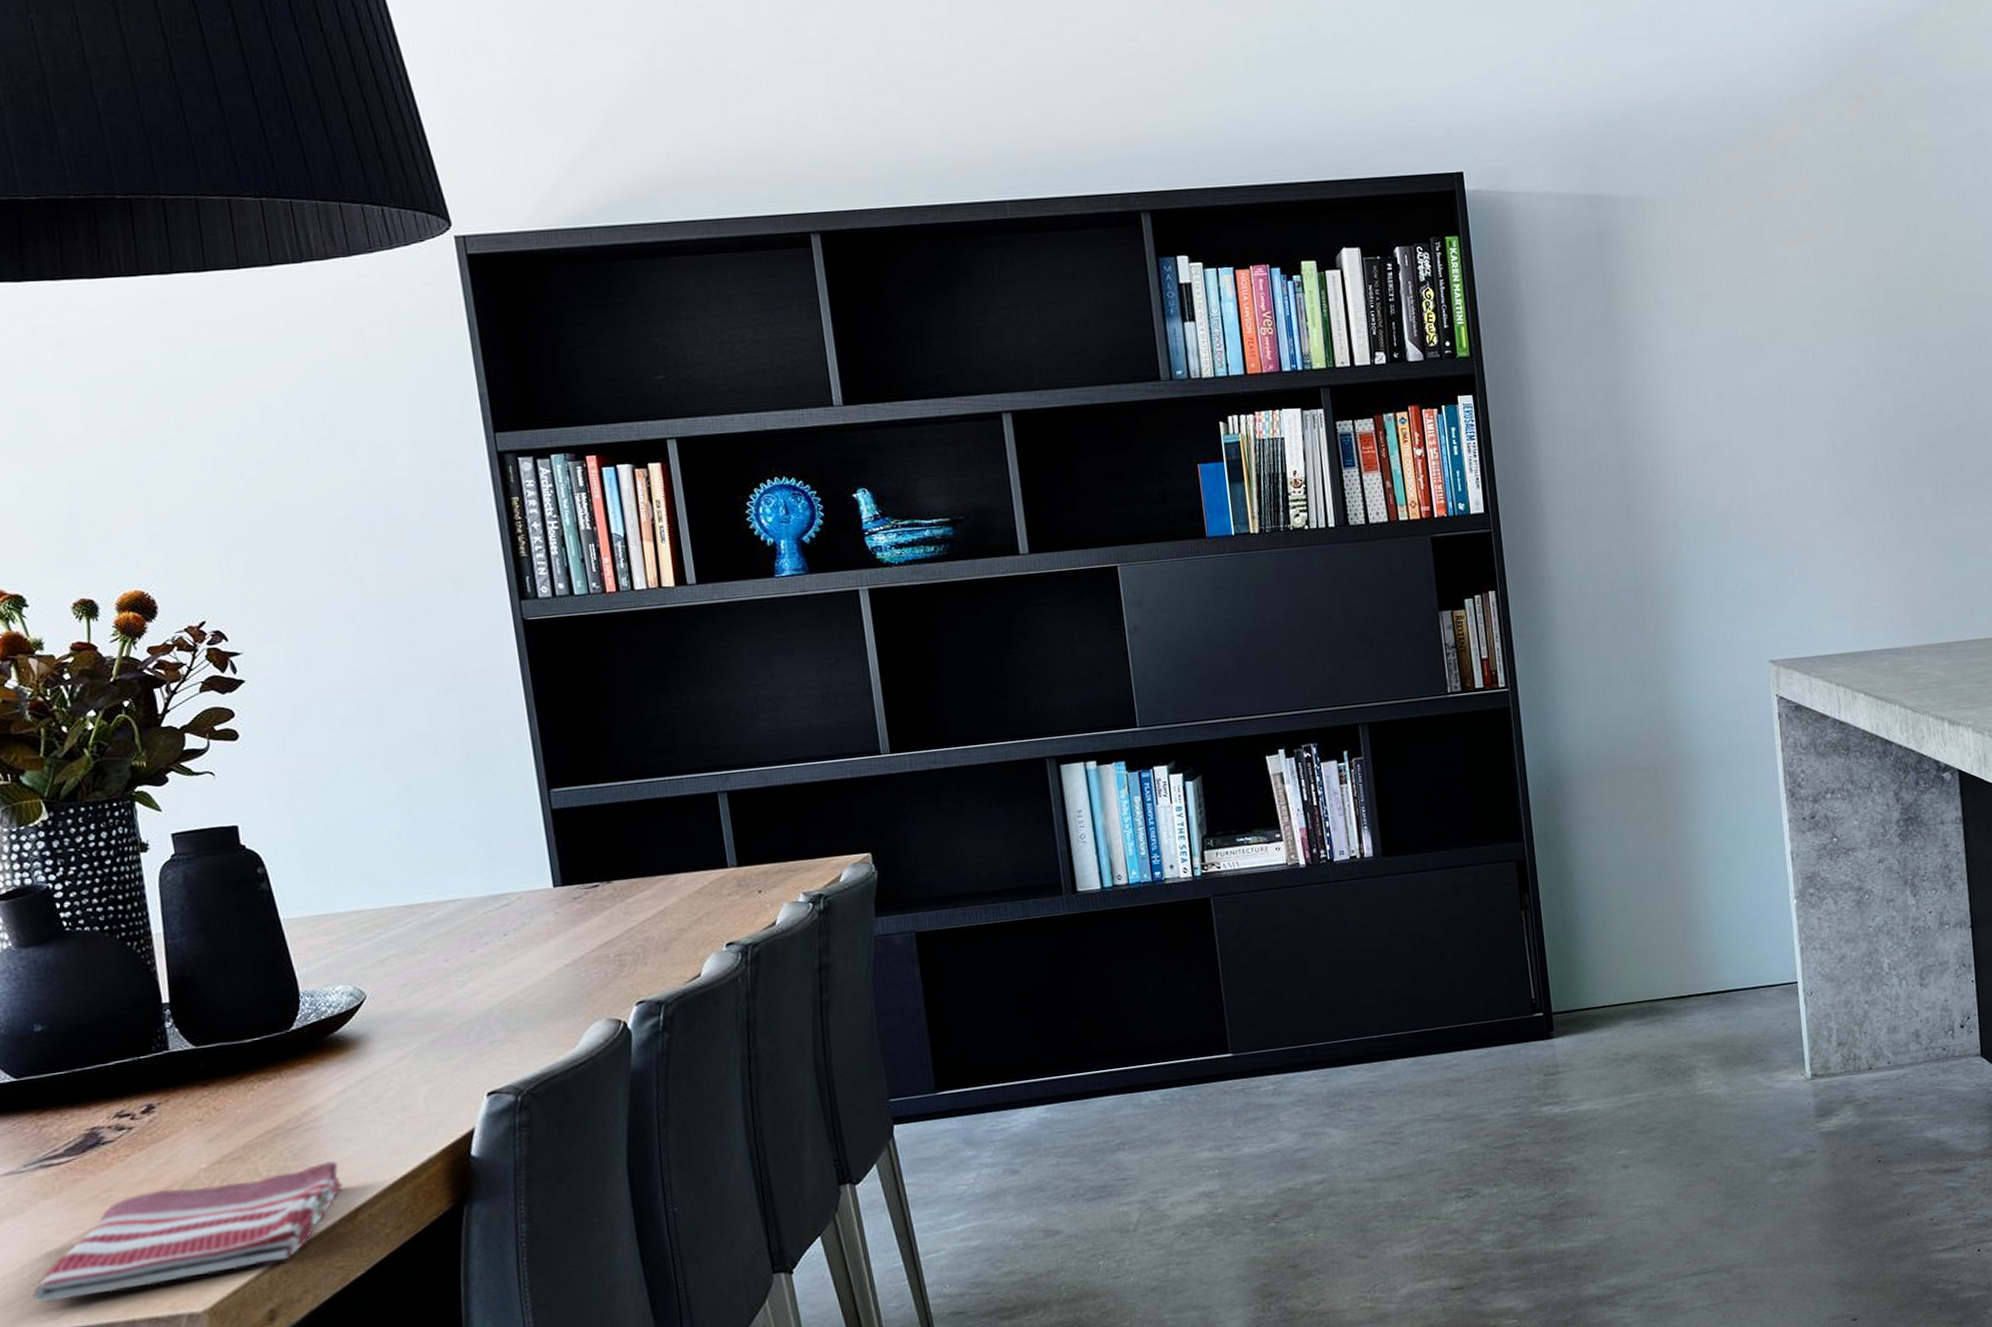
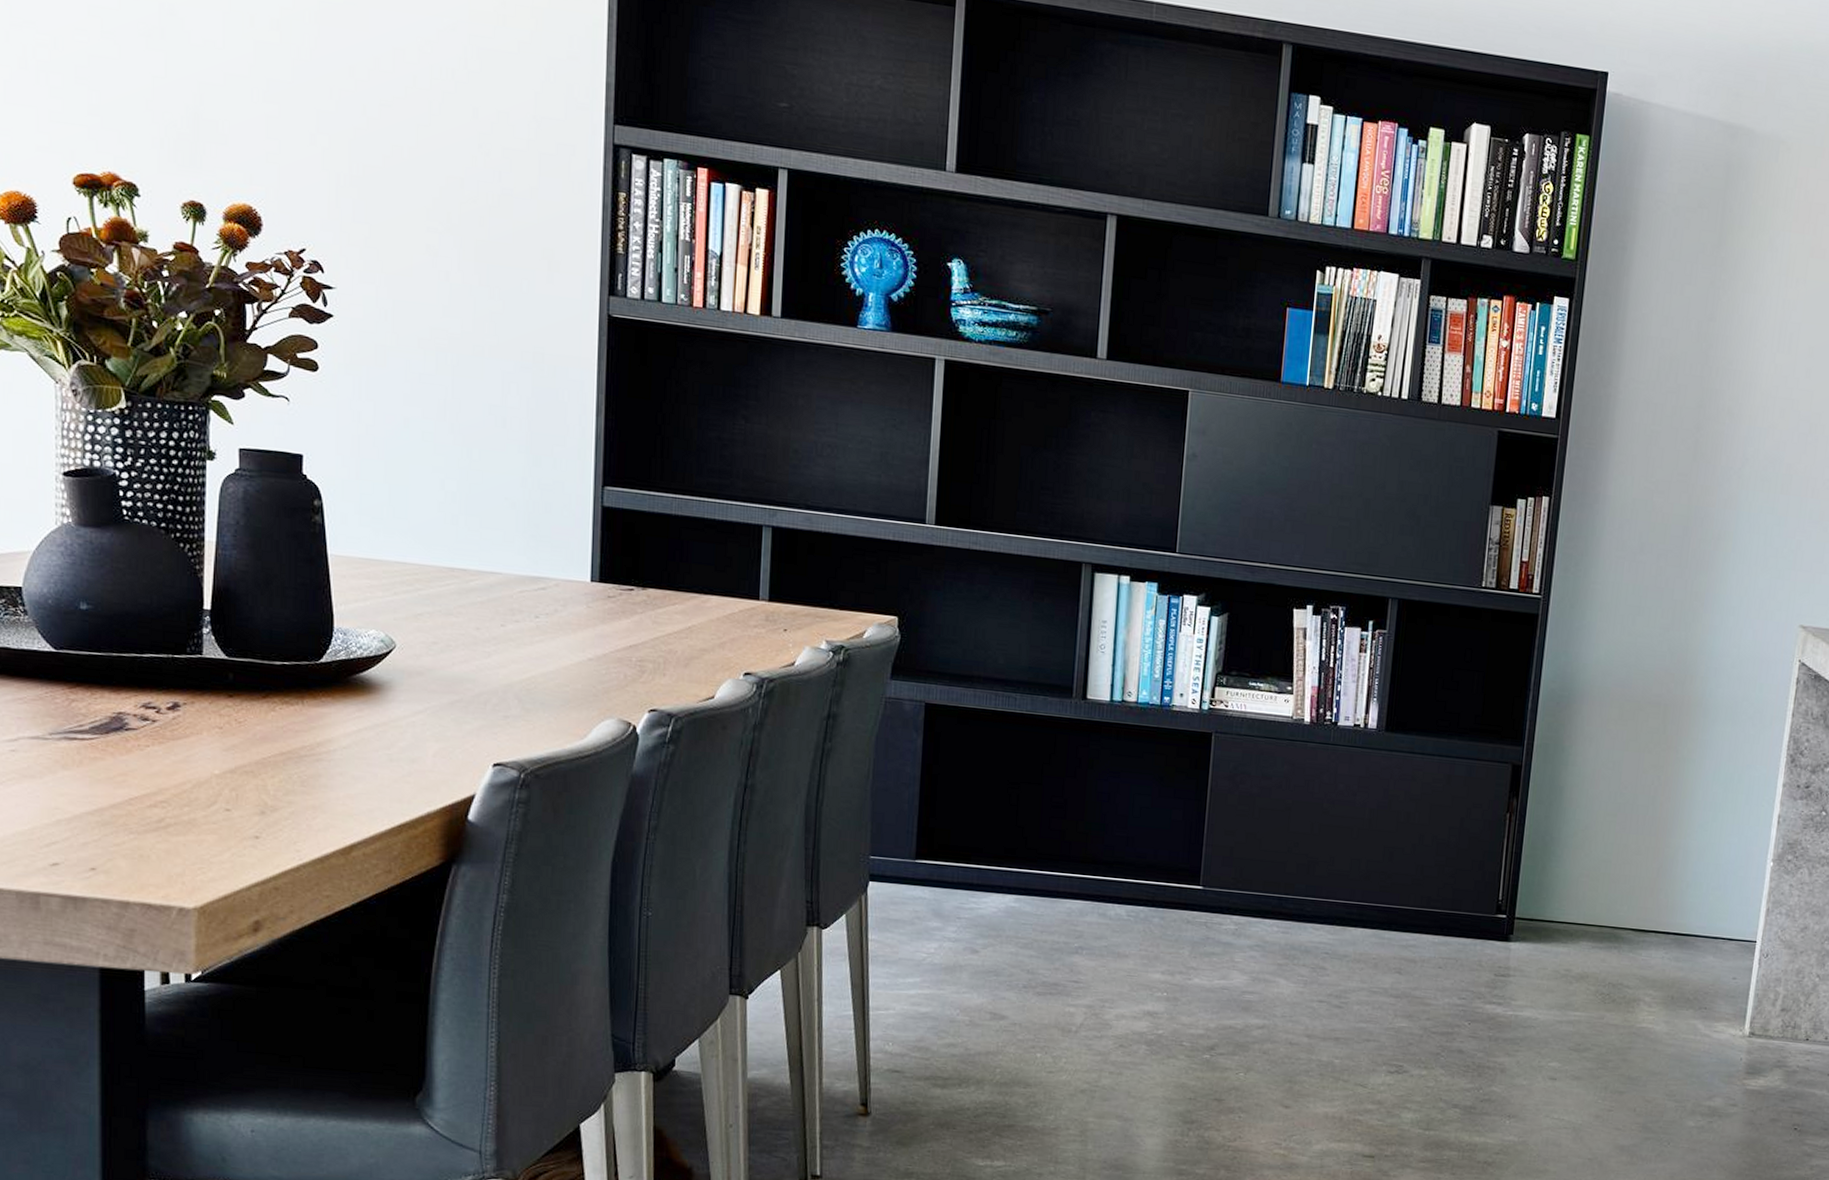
dish towel: present [33,1161,343,1303] -> none [38,784,343,878]

